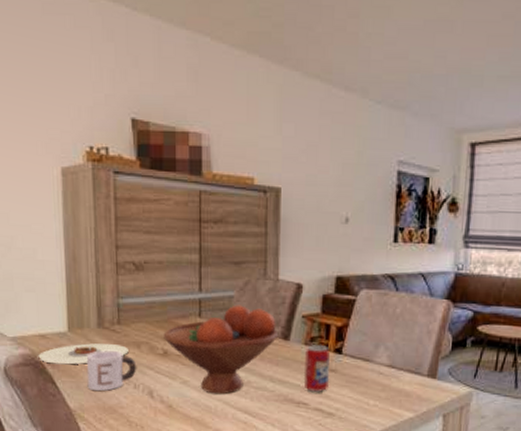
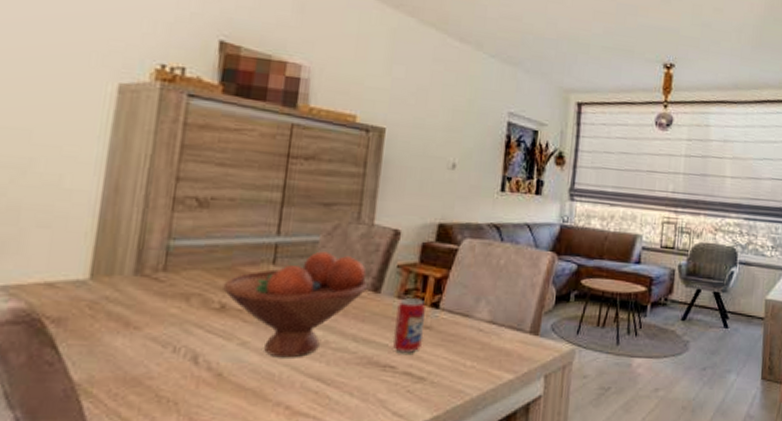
plate: present [37,343,129,365] -> none [35,294,173,323]
mug: present [86,350,137,392] -> none [104,304,182,358]

